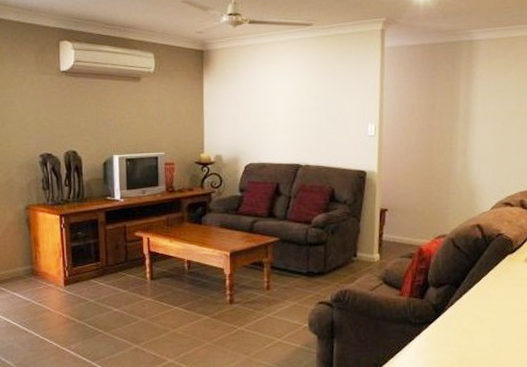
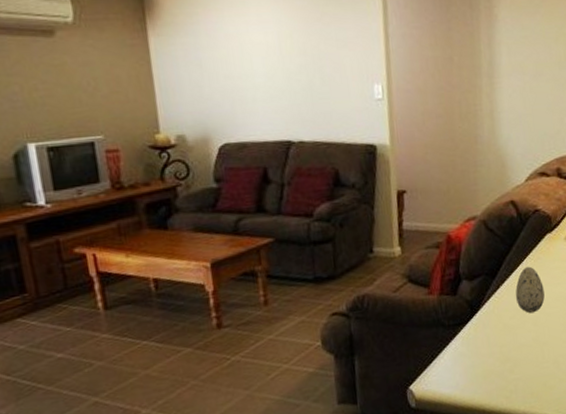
decorative egg: none [476,281,503,322] -> present [515,266,545,314]

